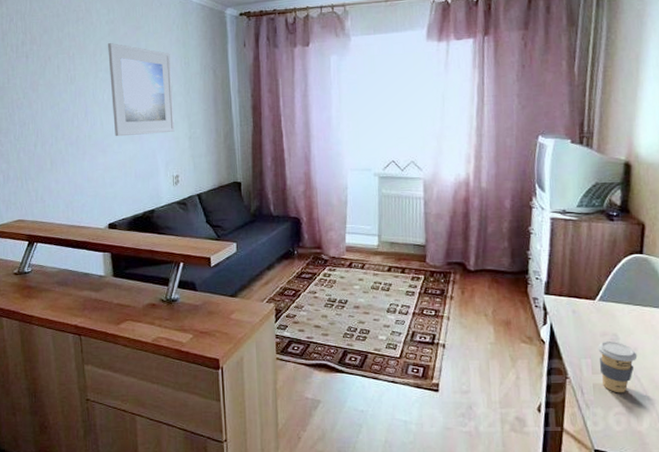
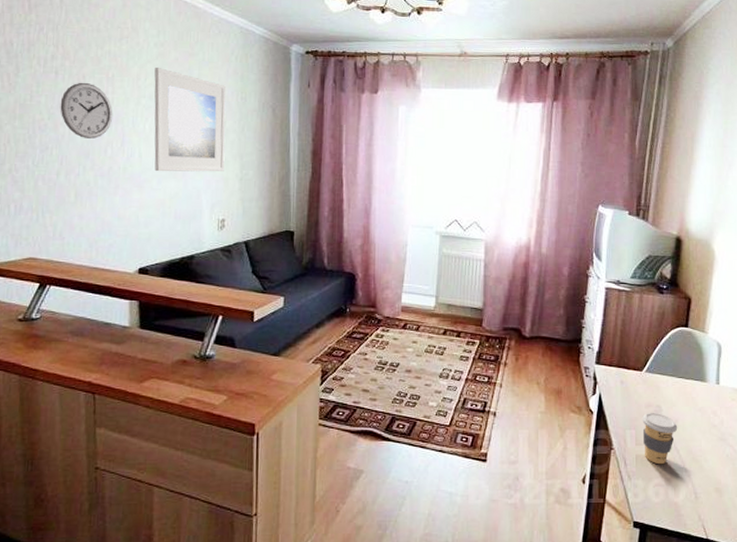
wall clock: none [32,62,76,112] -> present [60,82,113,139]

